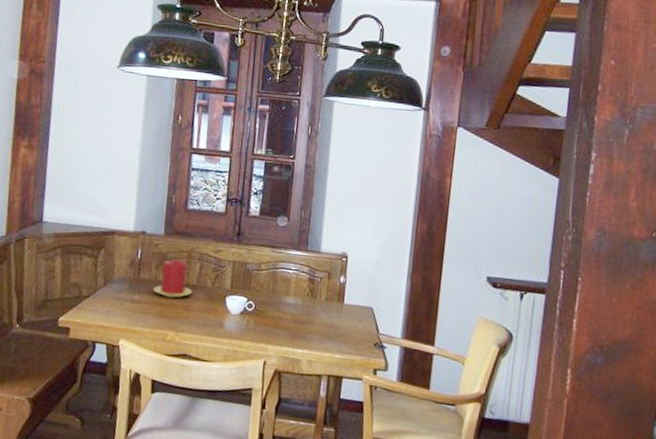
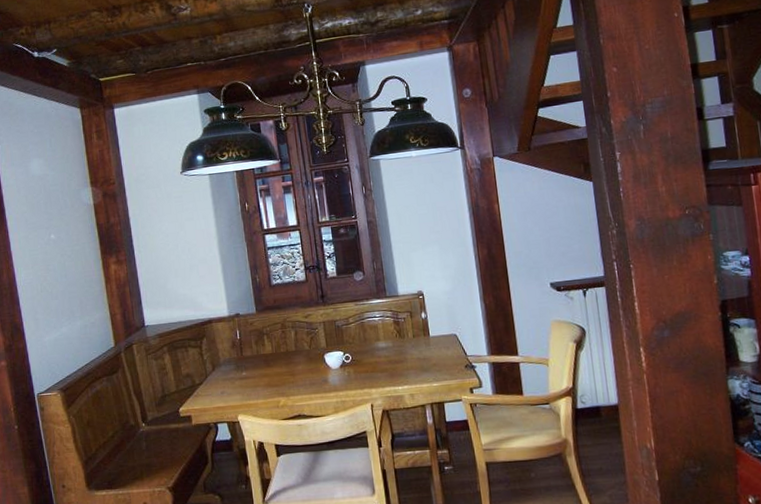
candle: present [153,259,193,299] -> none [258,332,293,368]

